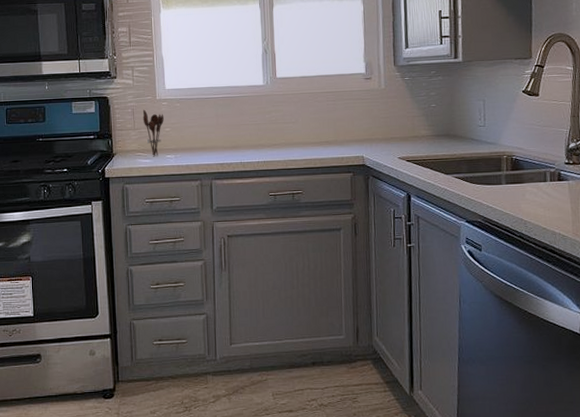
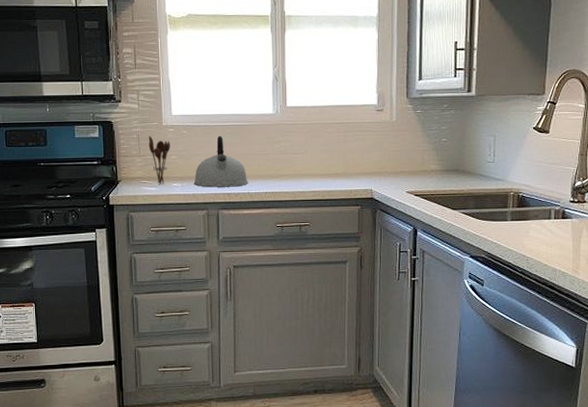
kettle: none [186,107,241,158] -> present [193,135,248,187]

